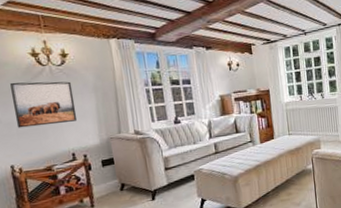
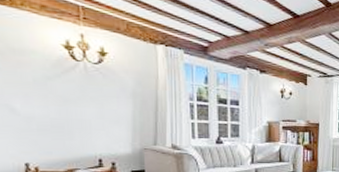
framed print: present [10,81,78,128] -> none [36,73,110,126]

